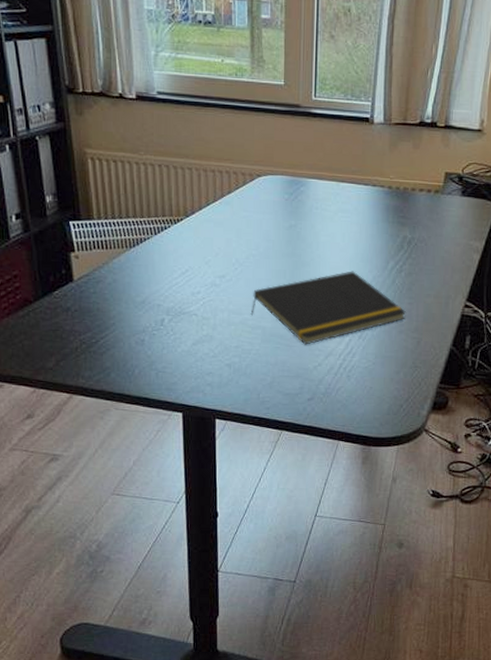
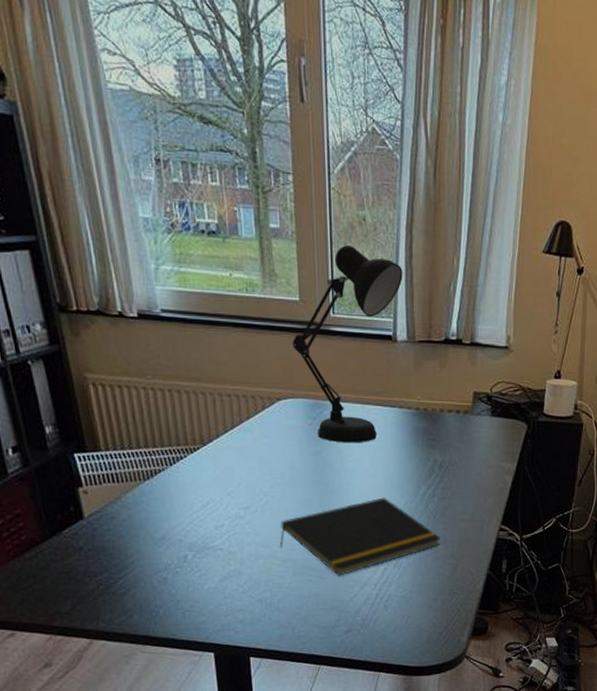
desk lamp: none [274,34,383,219] -> present [292,245,403,443]

